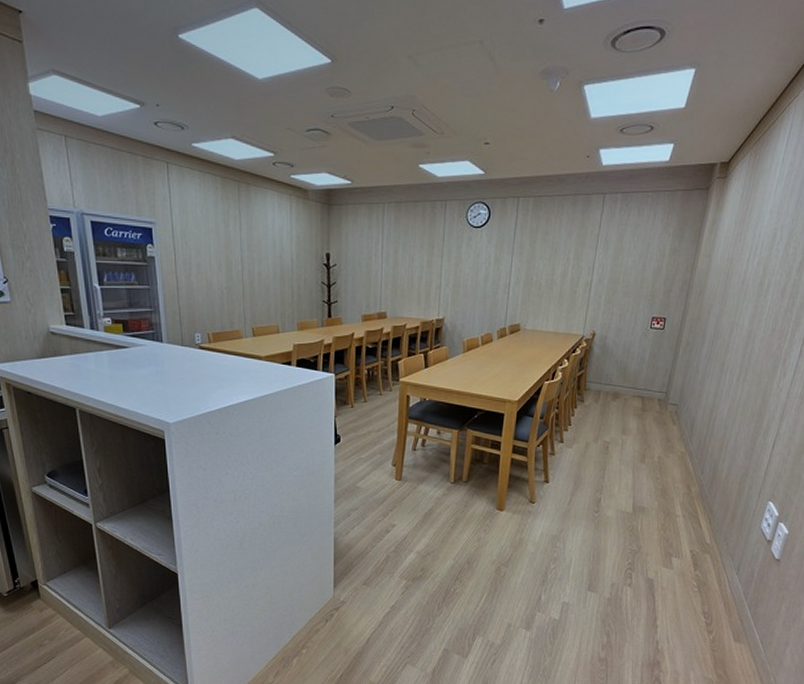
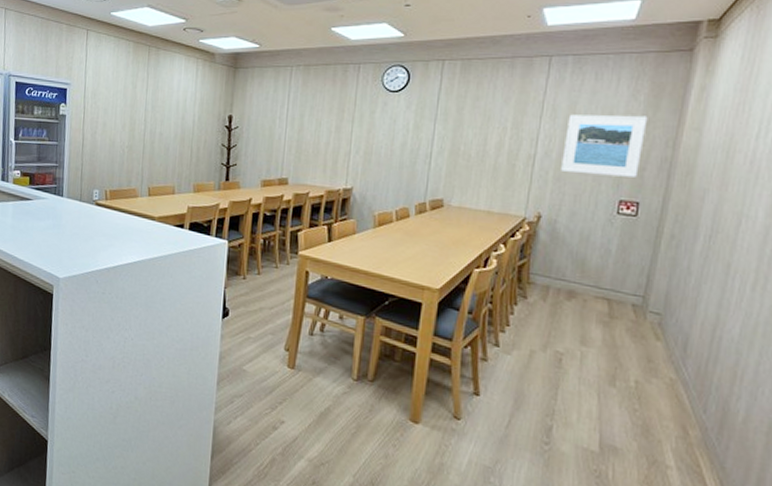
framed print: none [611,245,675,298] -> present [561,114,648,177]

